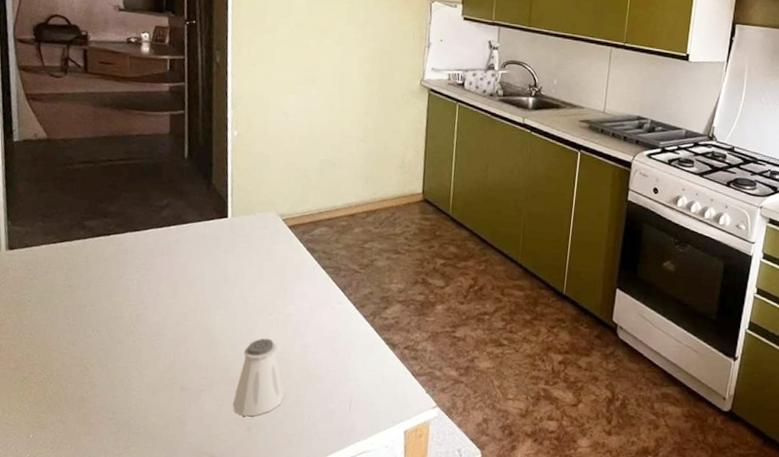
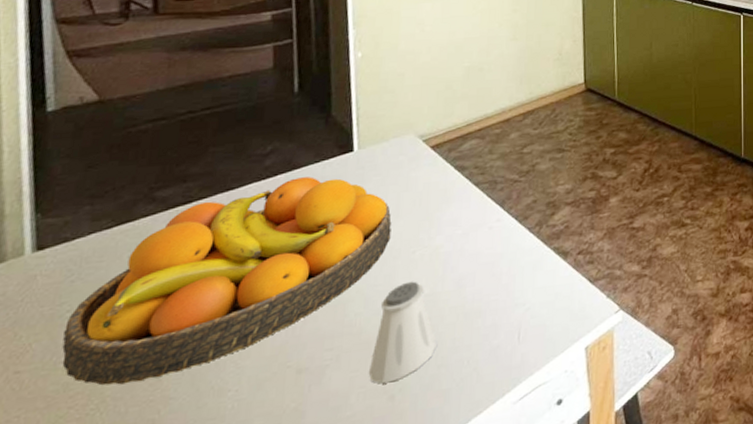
fruit bowl: none [25,231,255,367] -> present [62,177,392,386]

